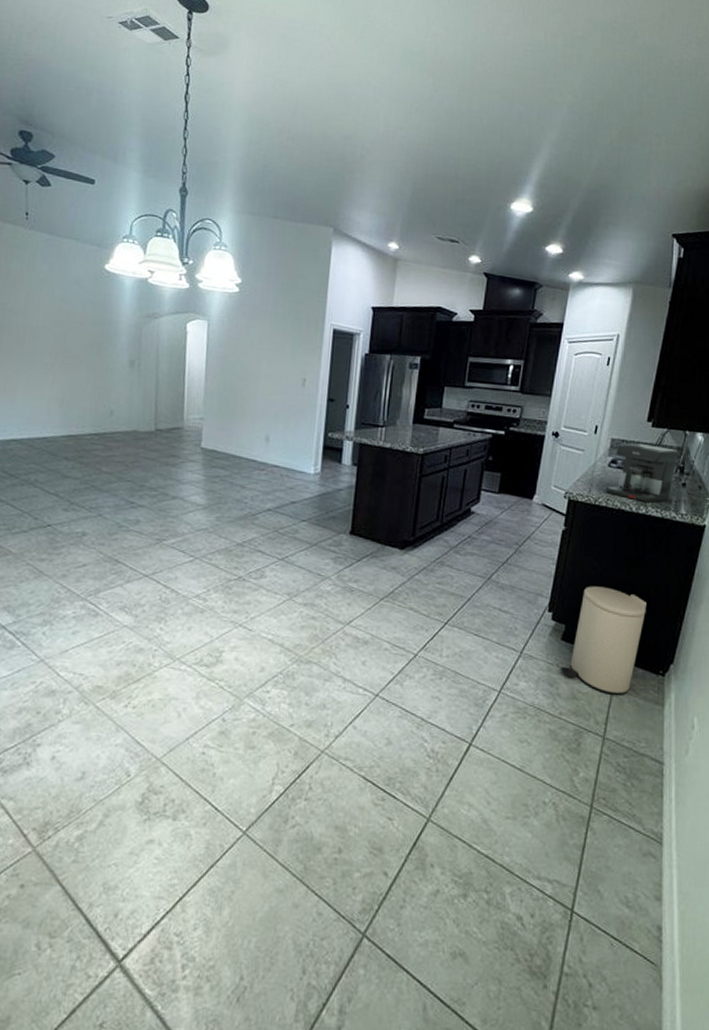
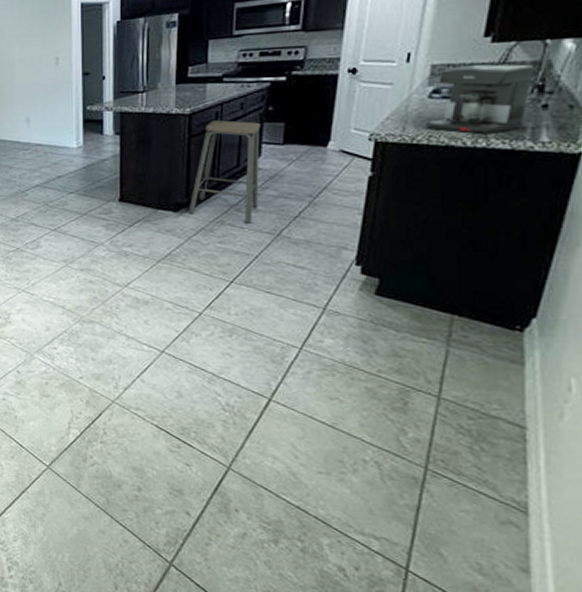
bar stool: none [413,463,482,567] -> present [188,120,262,225]
pedal bin: present [561,586,646,695] -> none [376,235,493,353]

